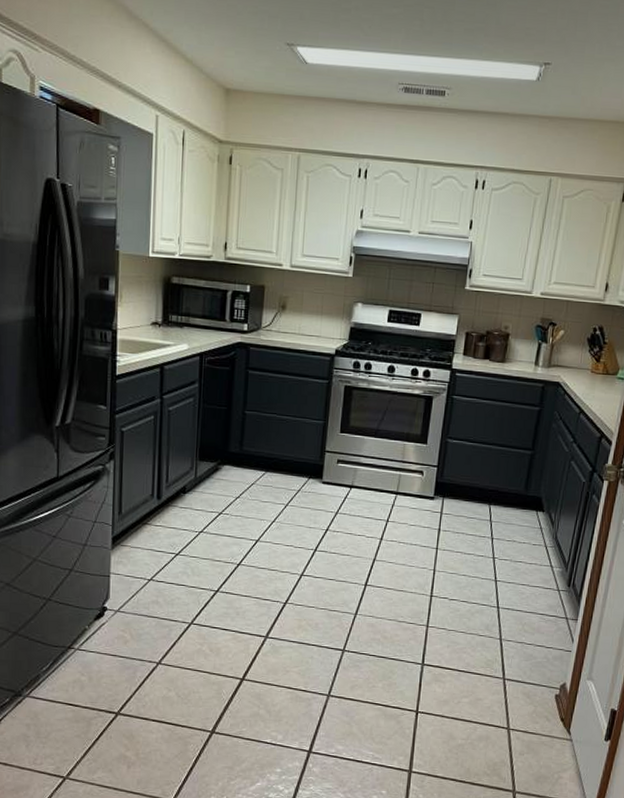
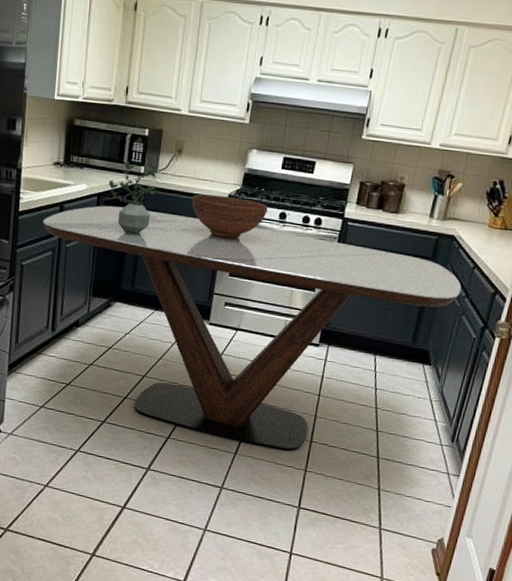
dining table: none [142,365,569,607] -> present [43,205,462,451]
potted plant: none [211,318,261,395] -> present [109,160,157,235]
fruit bowl: none [298,350,376,395] -> present [192,194,268,239]

